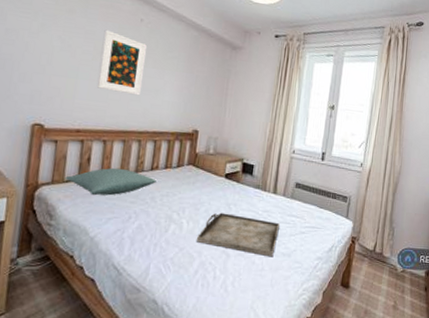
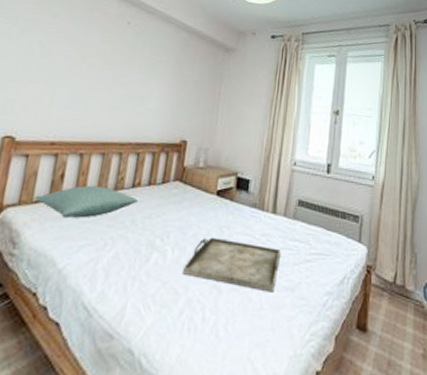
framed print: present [96,29,147,96] -> none [76,33,133,103]

